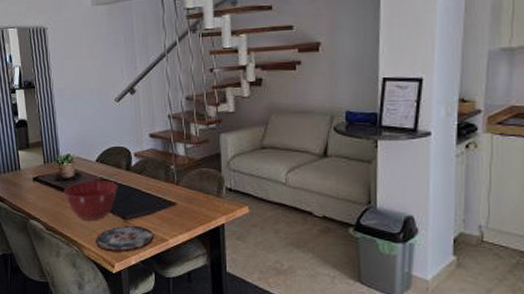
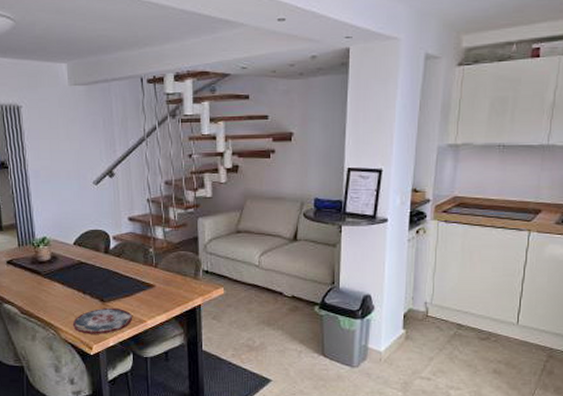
mixing bowl: present [63,179,118,220] -> none [39,262,96,303]

